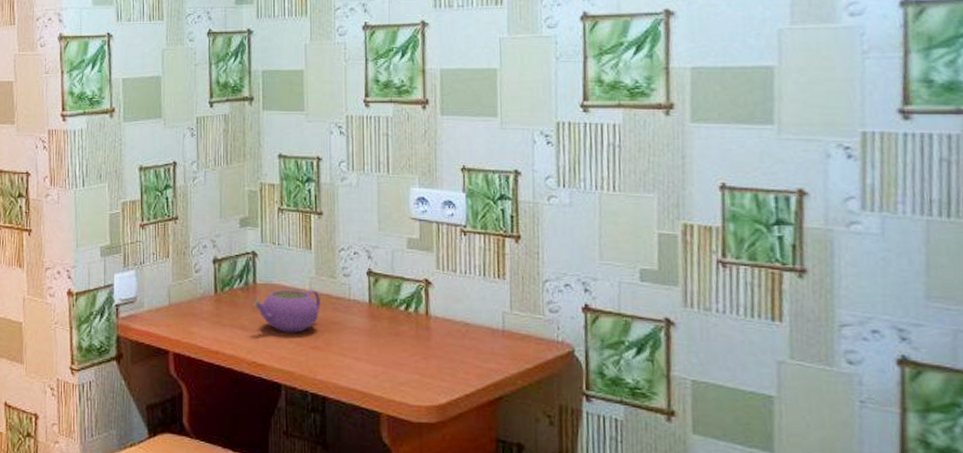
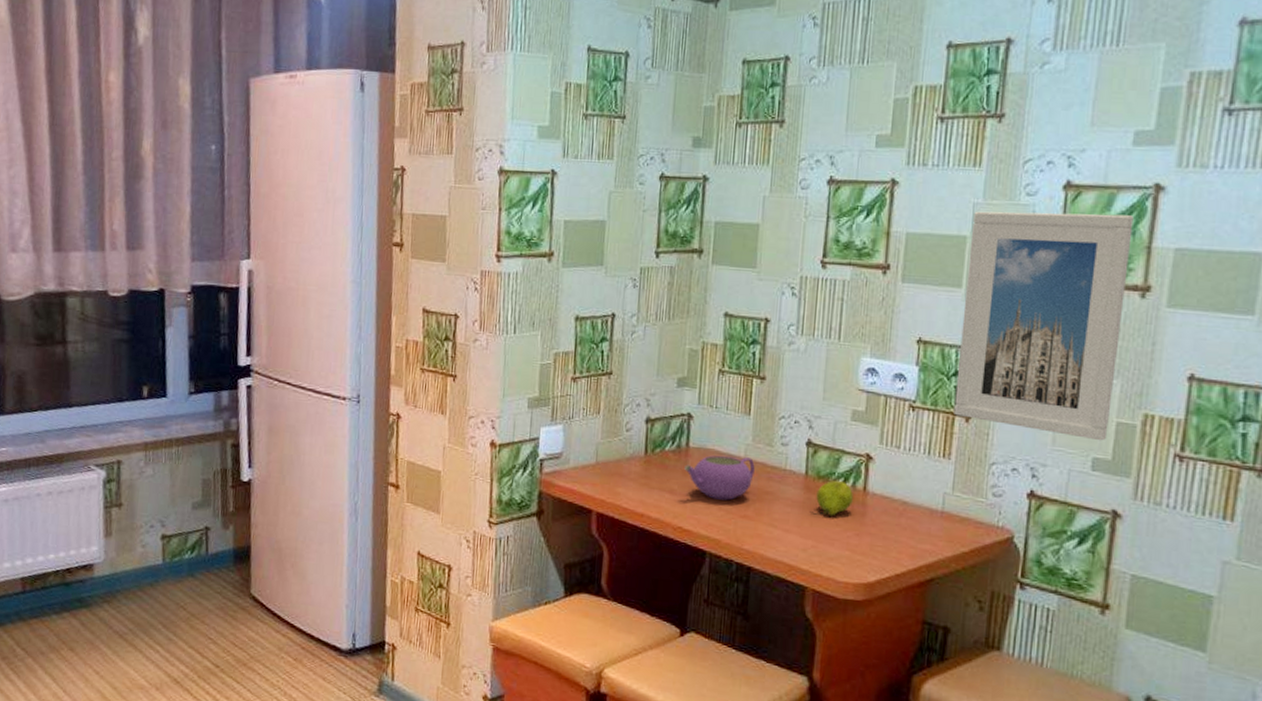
fruit: none [376,306,417,342] -> present [809,480,853,516]
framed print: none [500,40,651,253] -> present [954,211,1134,441]

